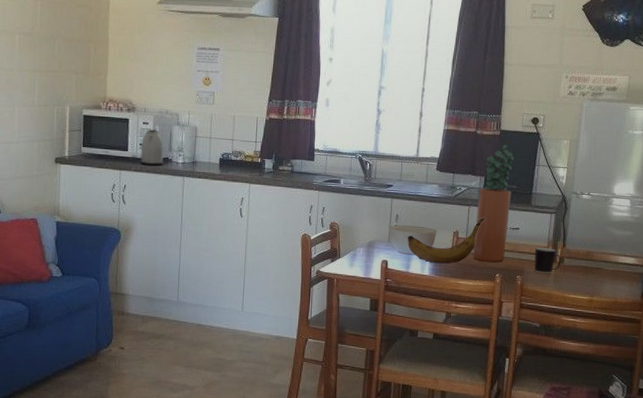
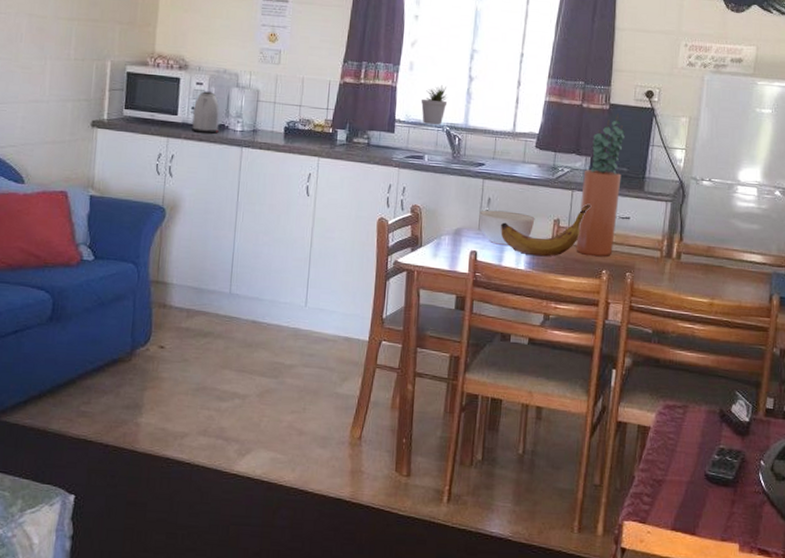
potted plant: none [337,118,360,154] -> present [421,85,448,126]
mug: present [534,247,562,275] -> none [647,240,678,273]

